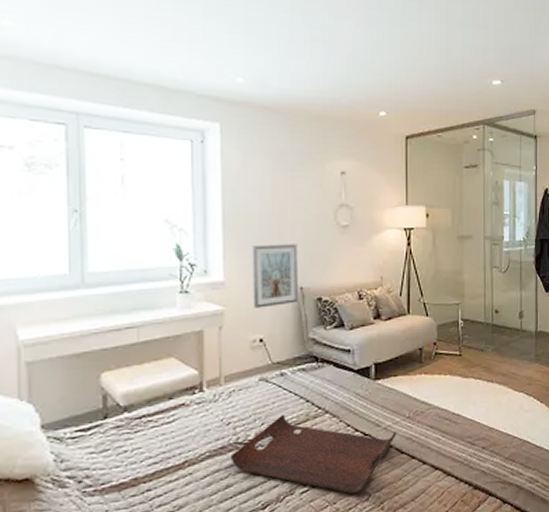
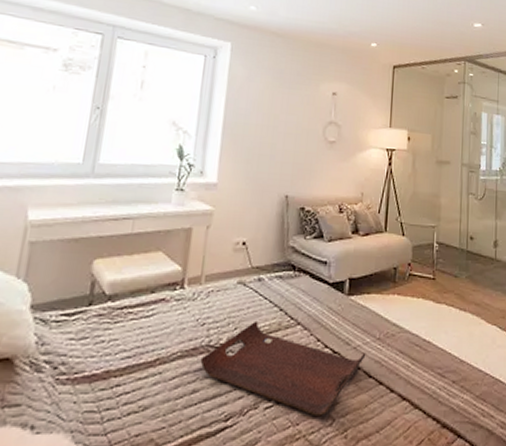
picture frame: present [252,244,299,308] -> none [240,152,287,212]

